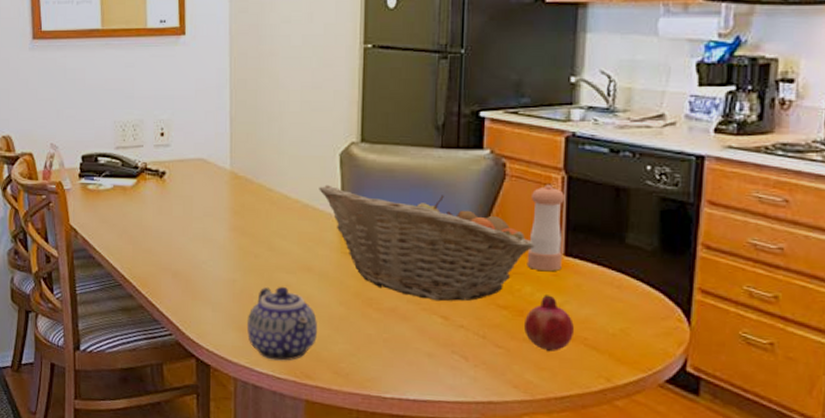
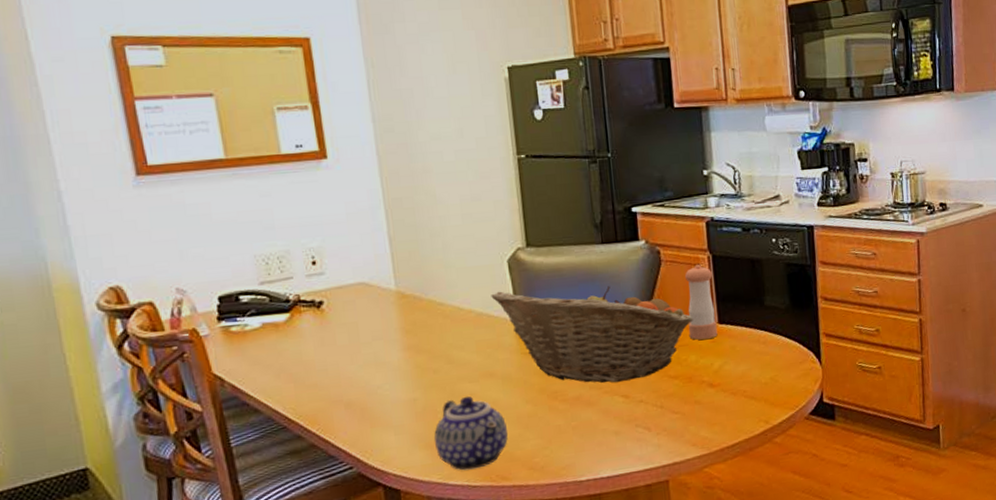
fruit: present [524,295,574,352] -> none [694,359,735,409]

